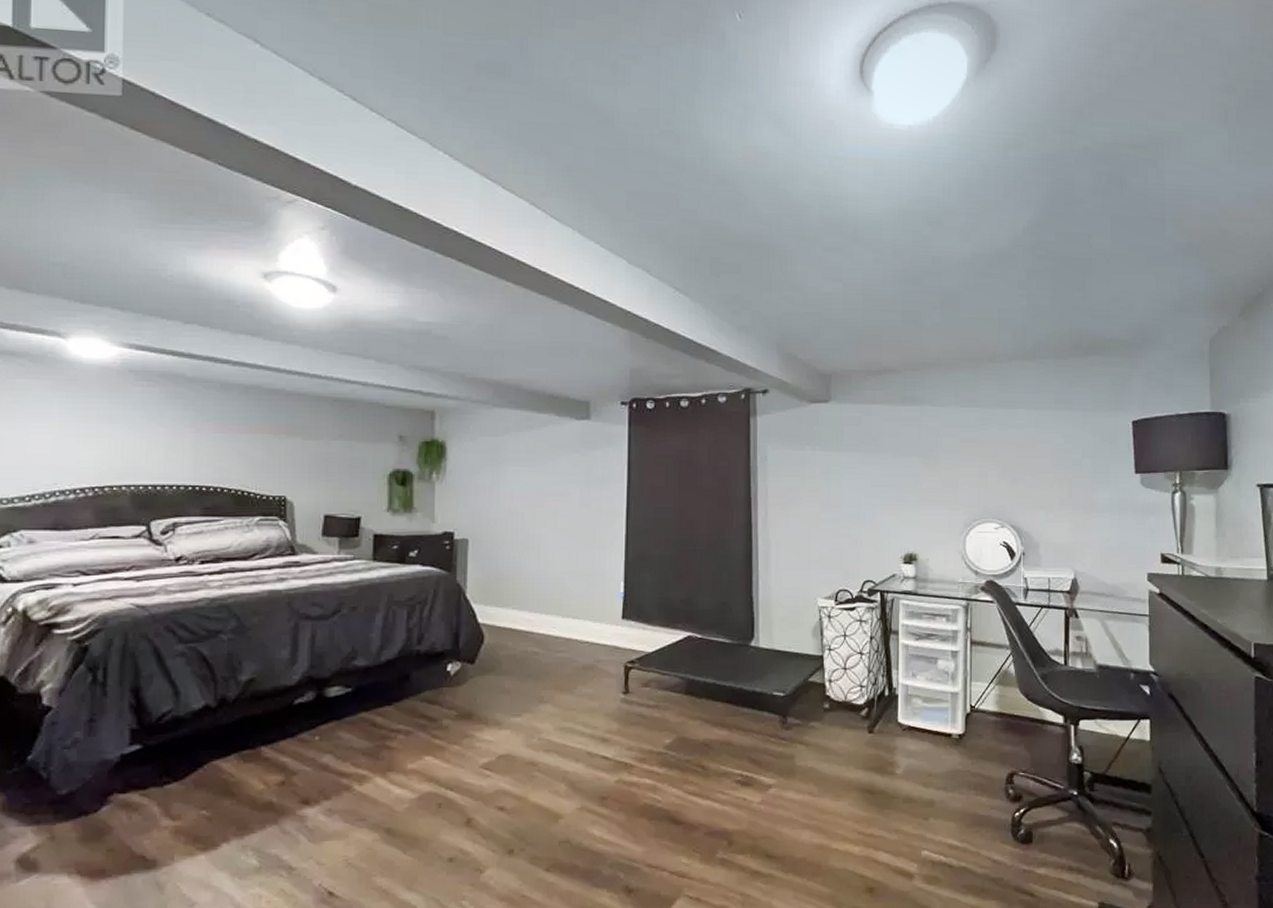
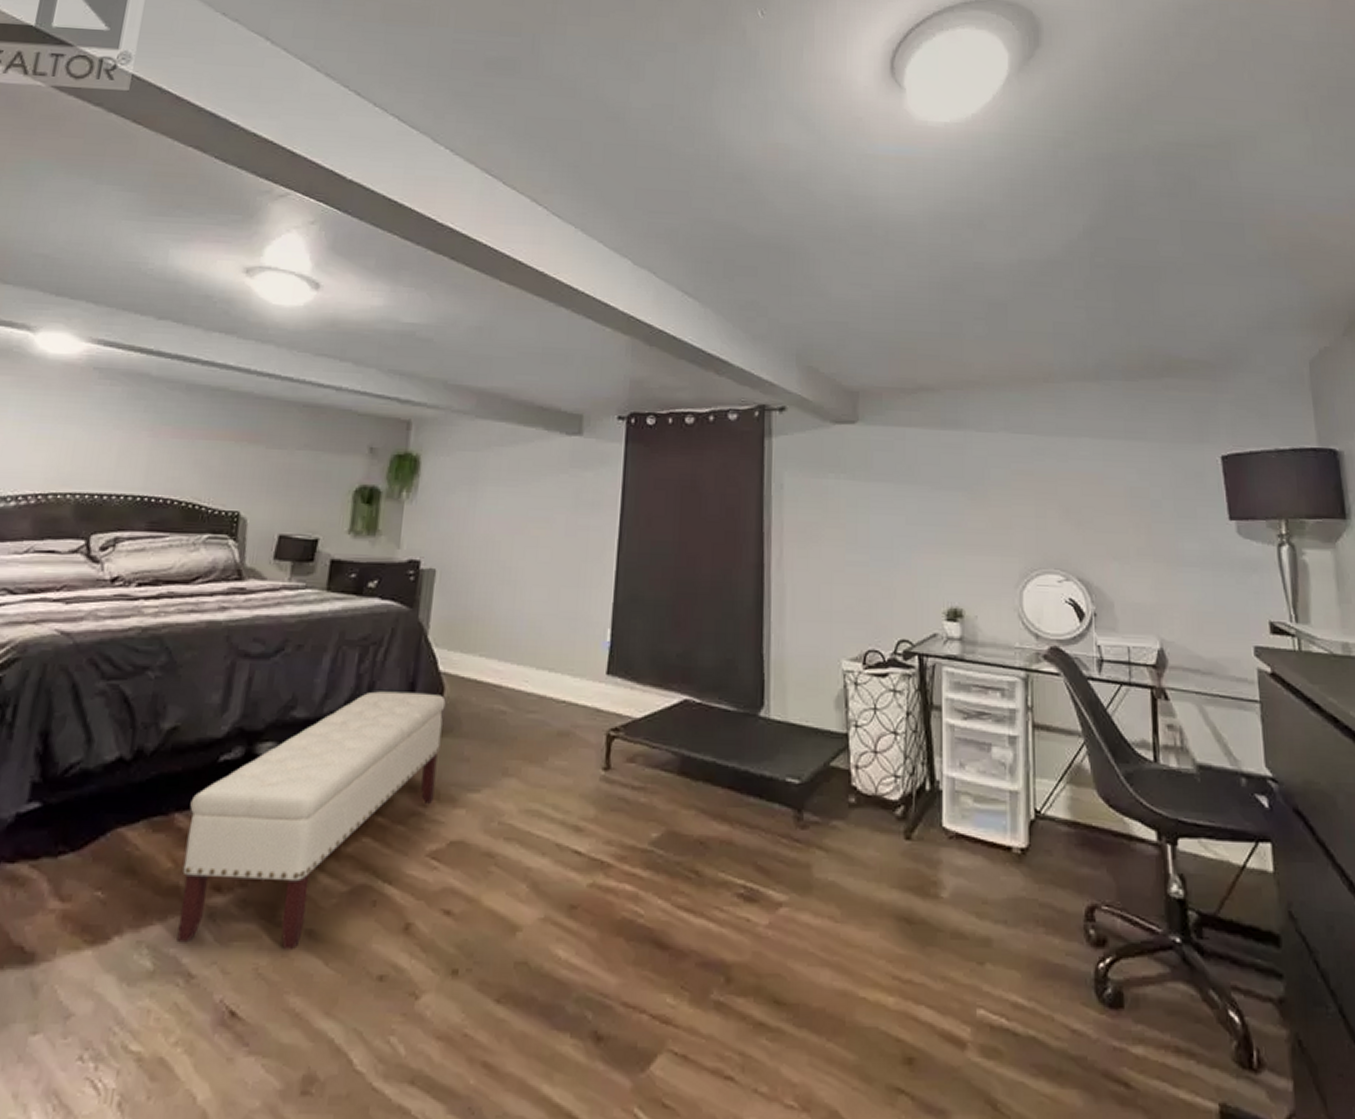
bench: none [273,640,486,845] -> present [176,691,446,951]

